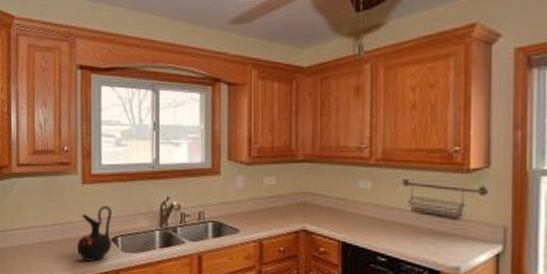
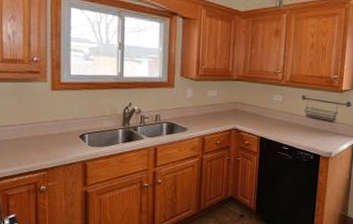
ceramic jug: present [77,206,111,262] -> none [46,109,79,155]

